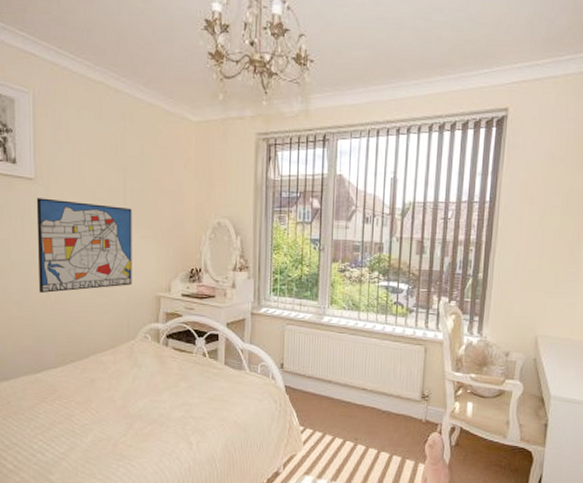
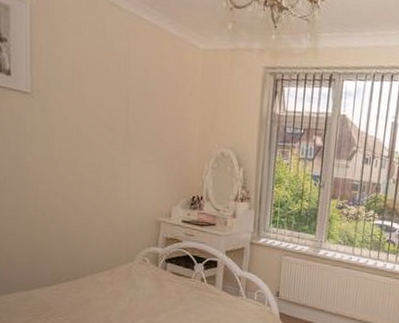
wall art: present [36,198,132,294] -> none [32,113,134,211]

